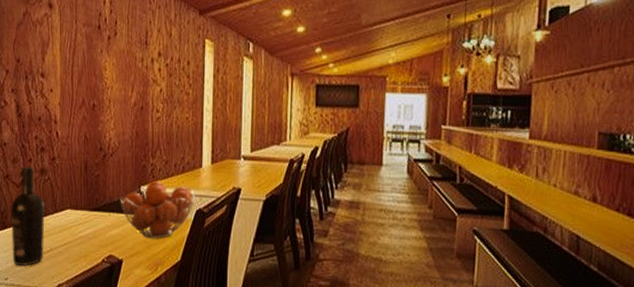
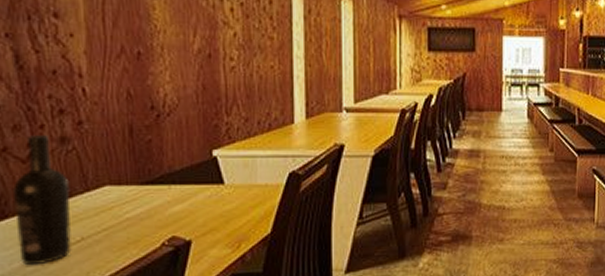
fruit basket: present [120,180,195,239] -> none [184,142,287,212]

